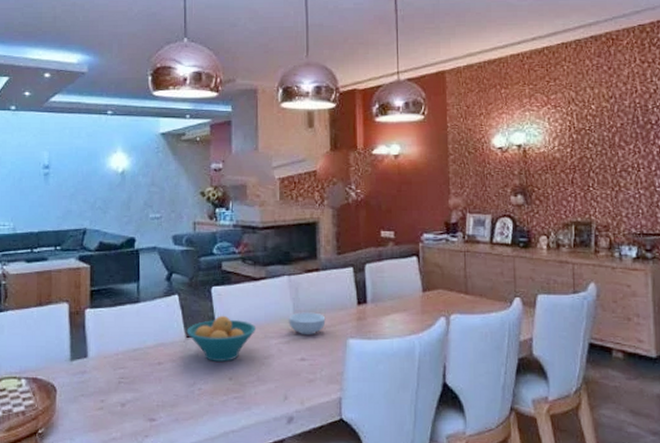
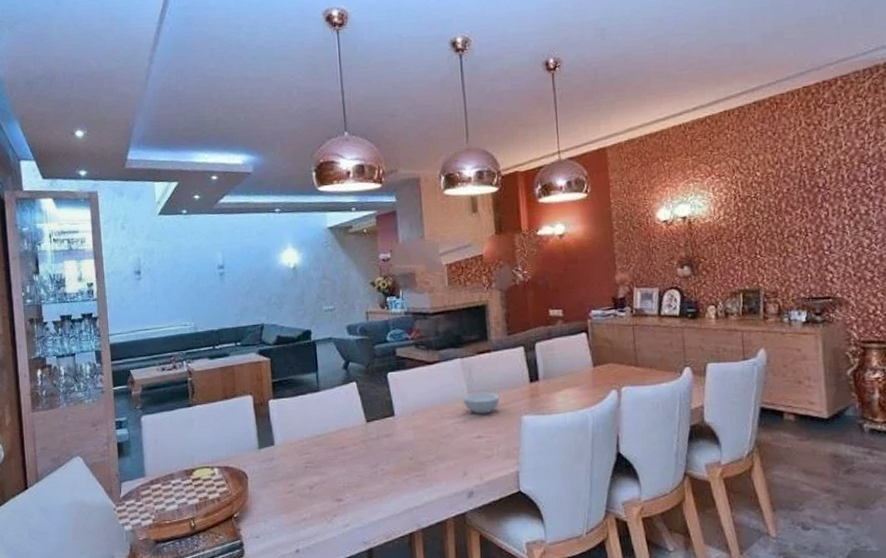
fruit bowl: present [186,315,257,362] -> none [366,399,433,443]

